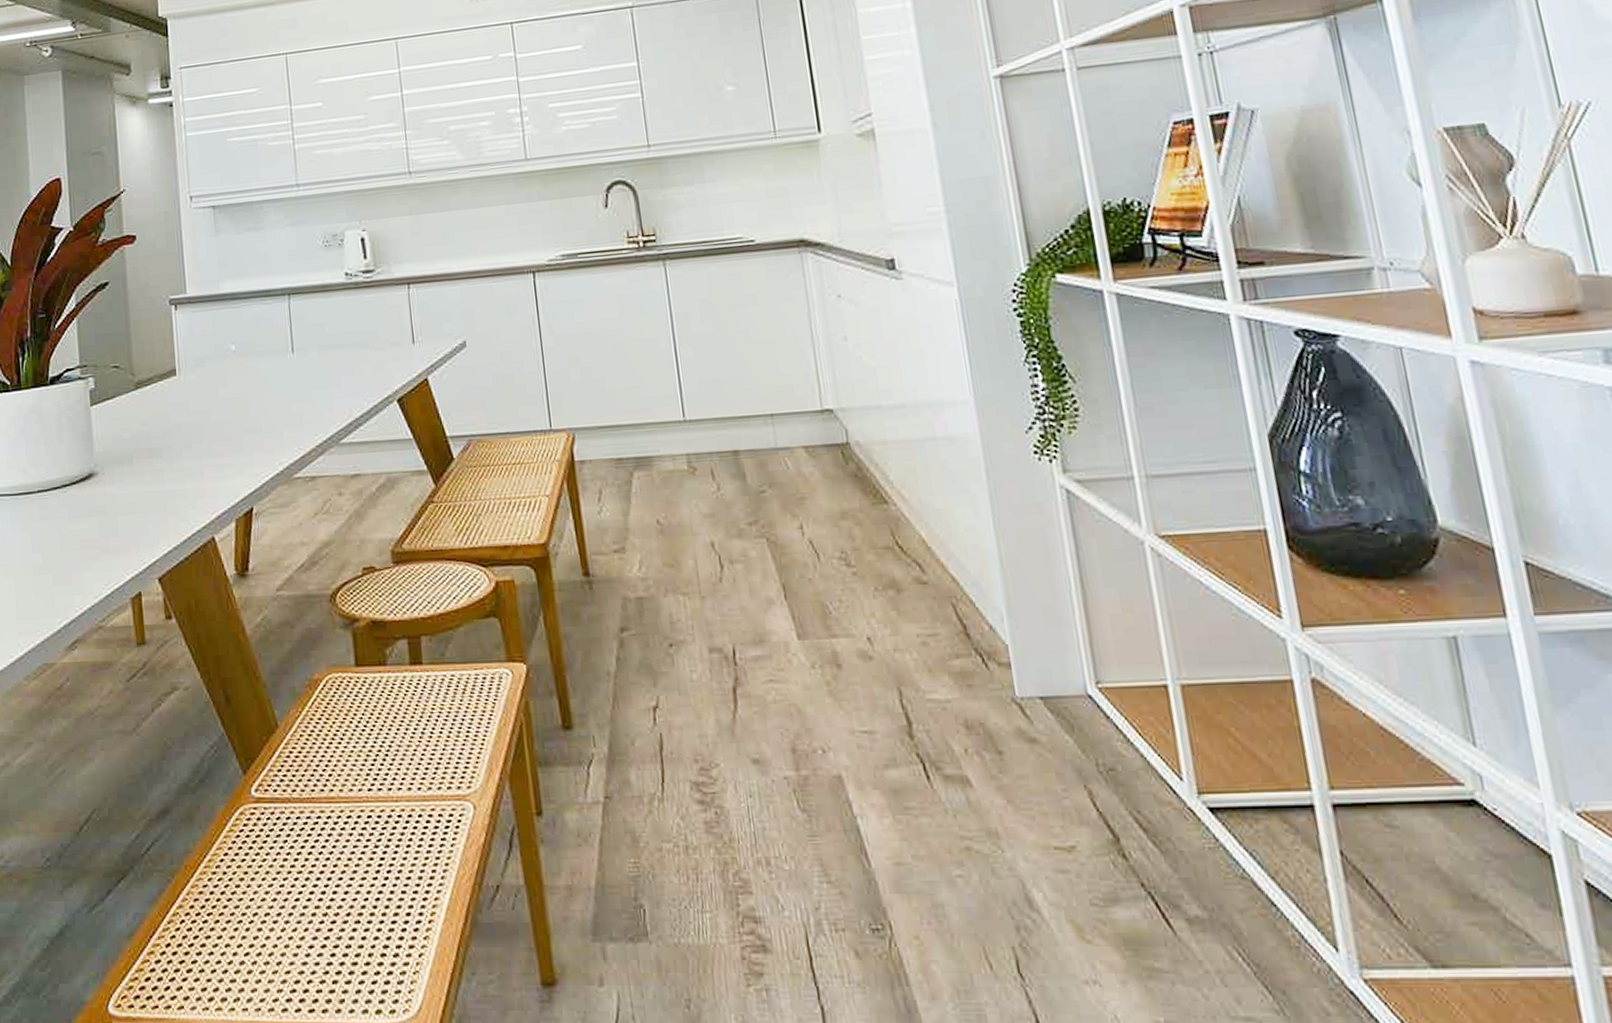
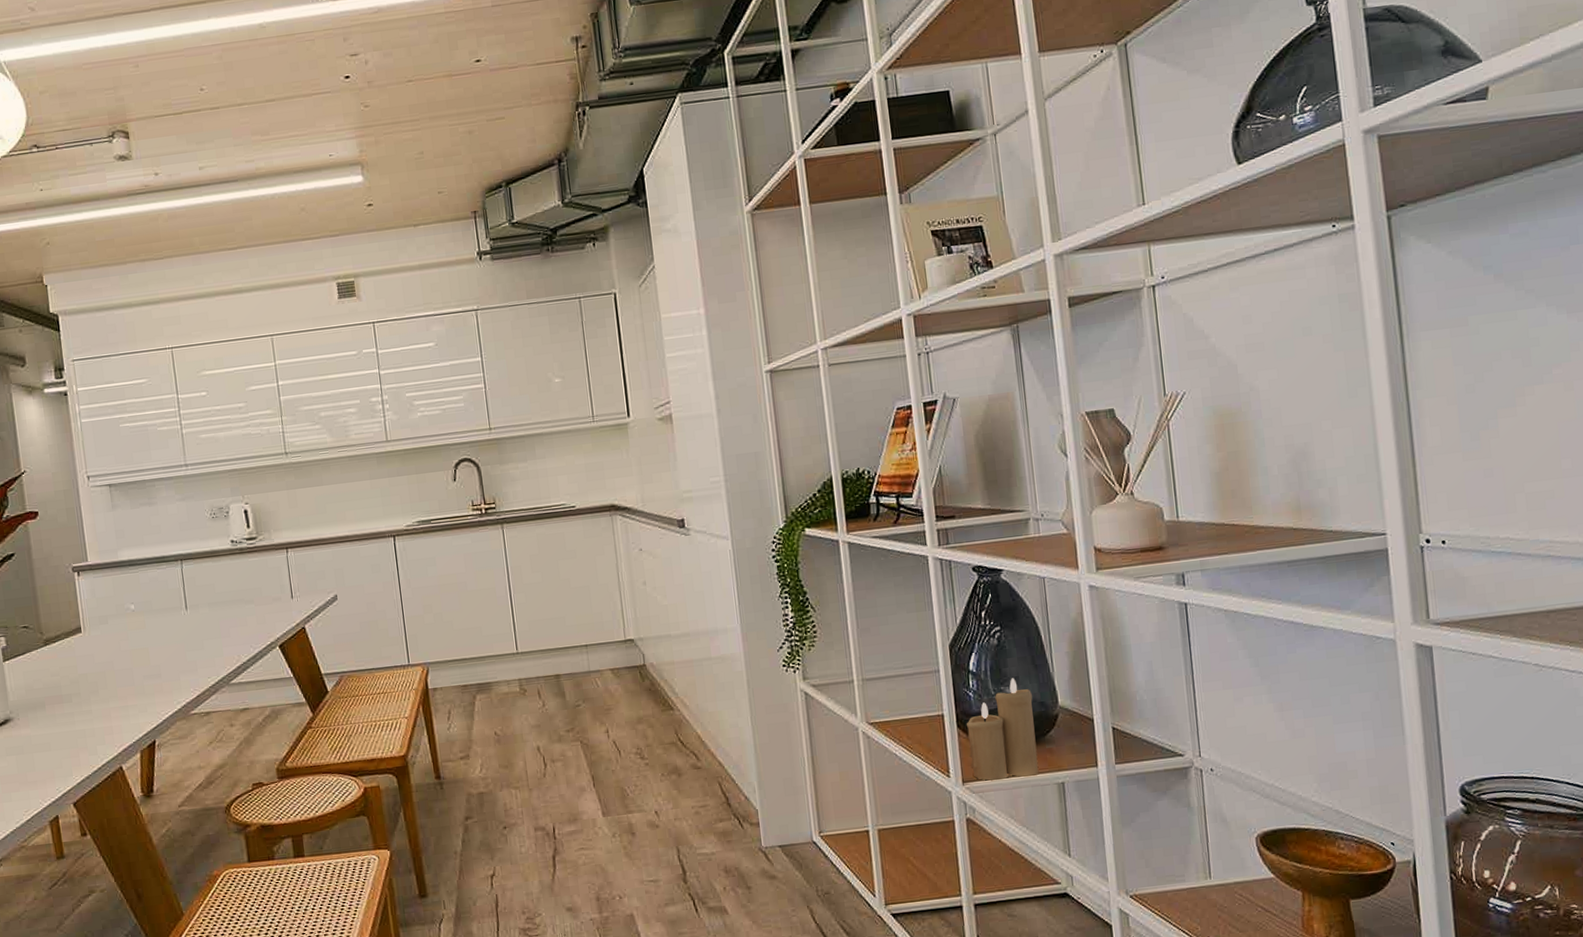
candle: none [1300,484,1417,628] -> present [966,678,1039,781]

